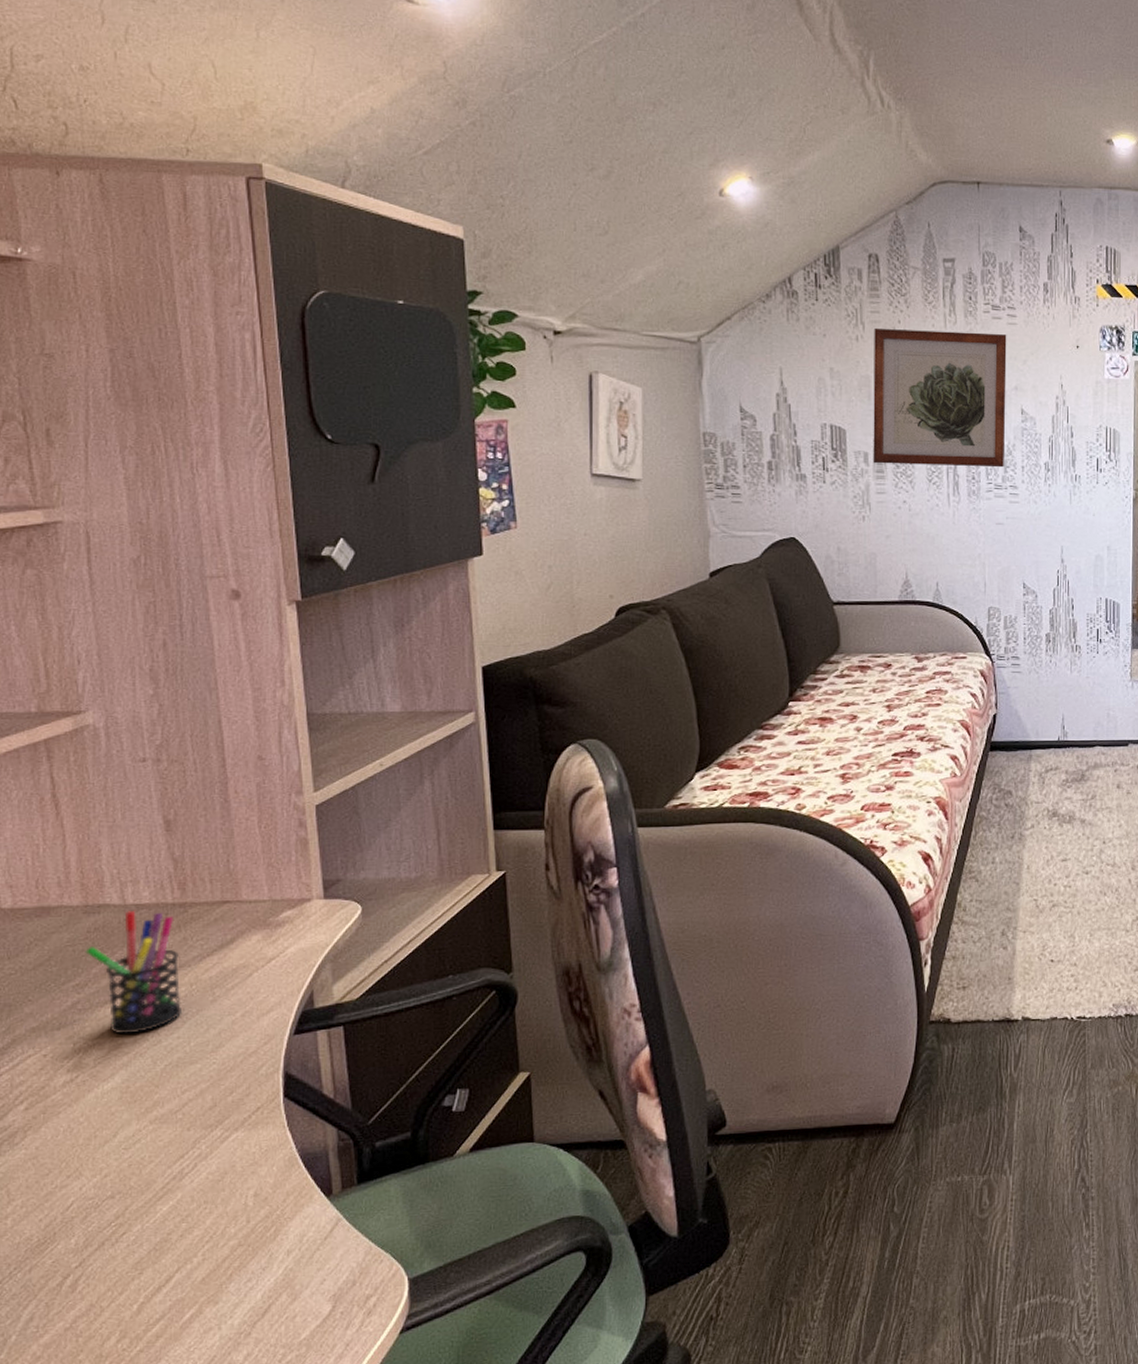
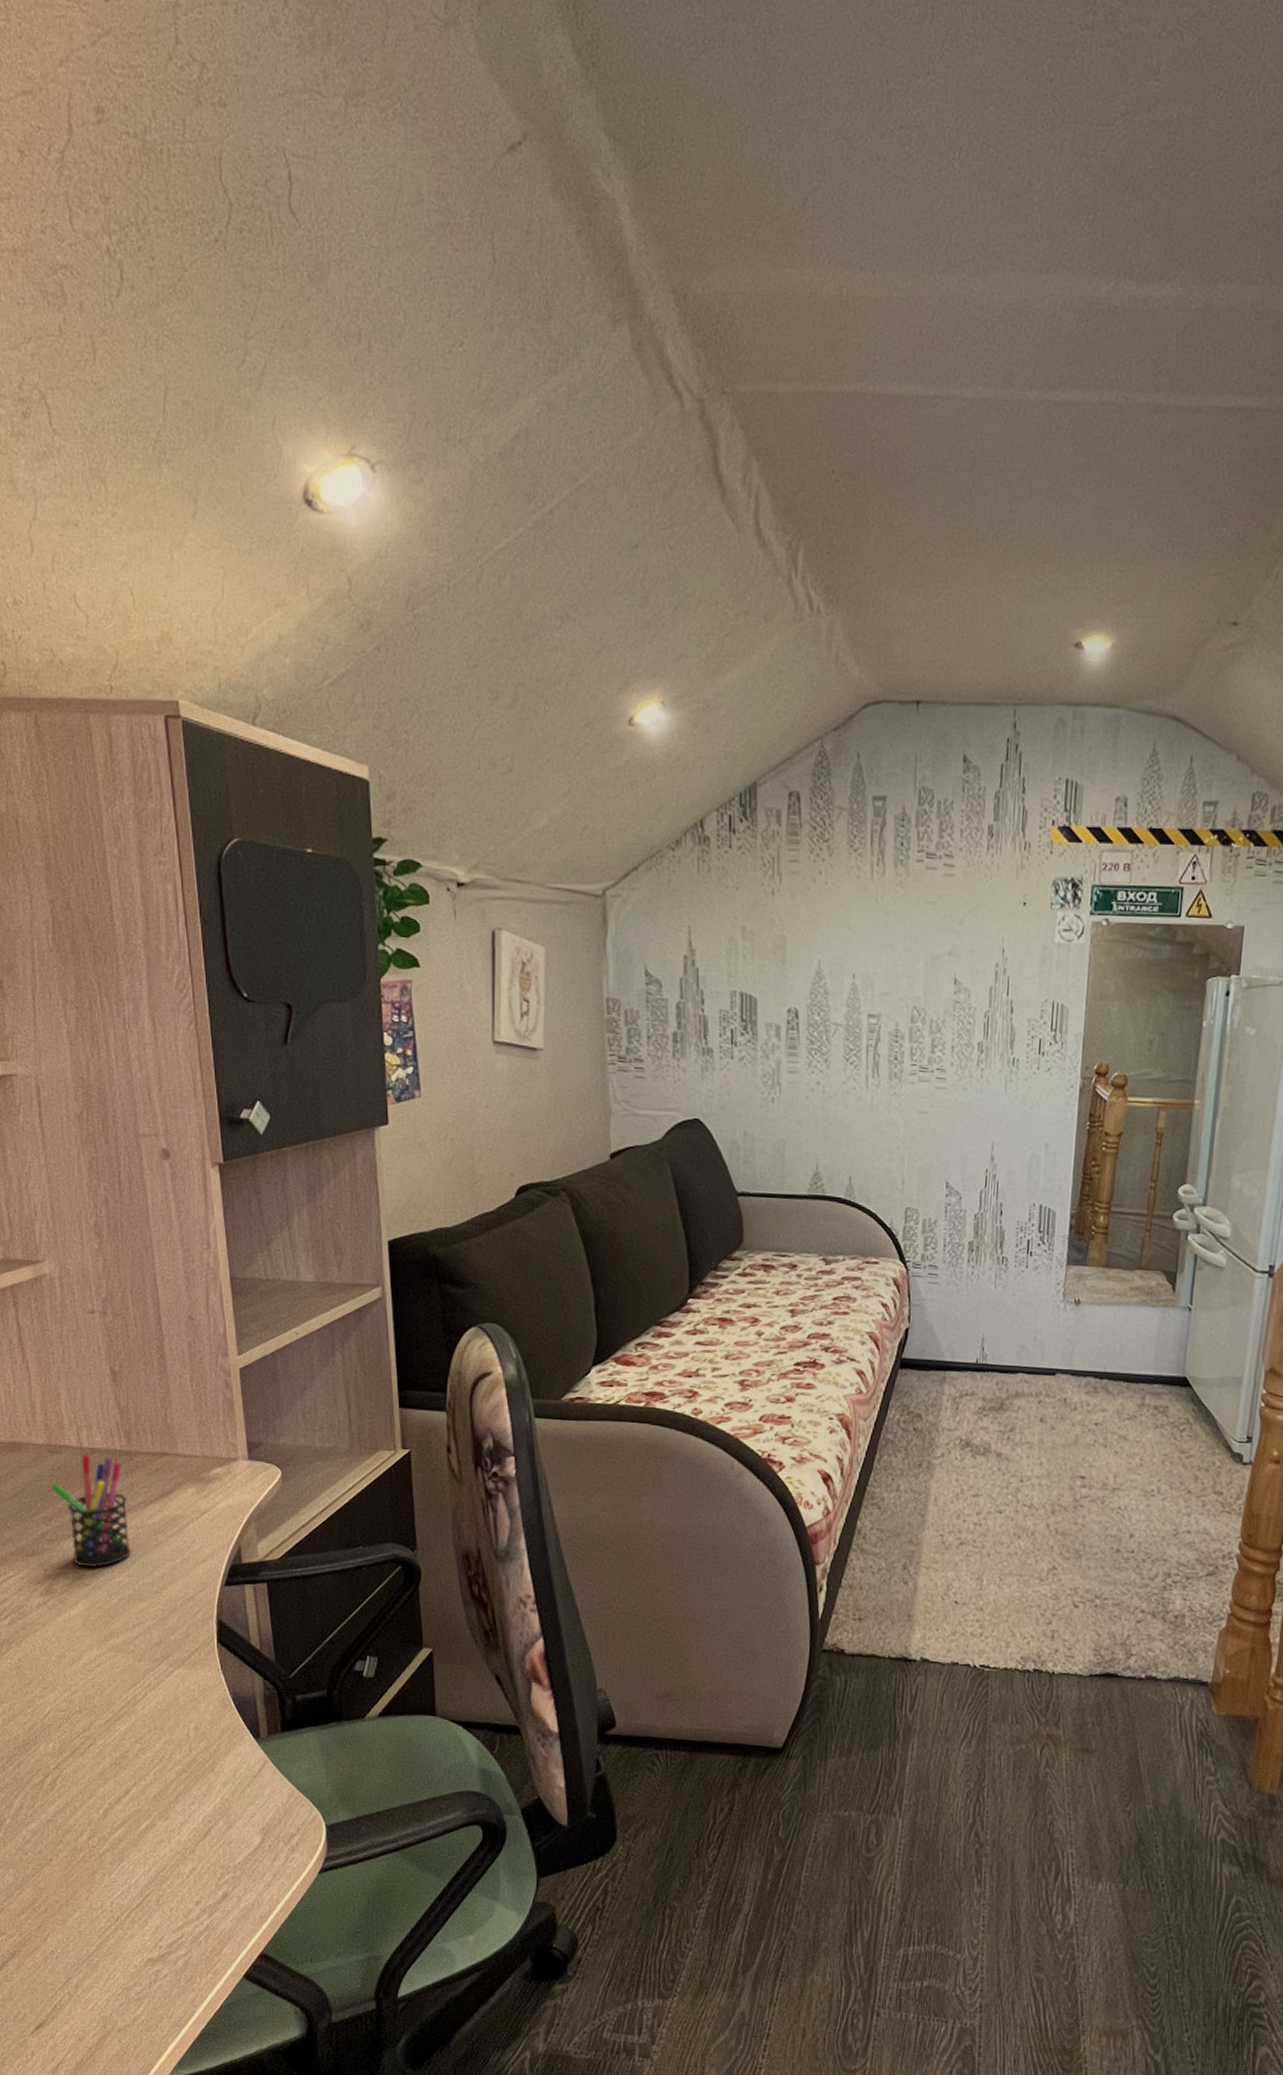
wall art: present [873,327,1007,468] -> none [785,879,942,1047]

